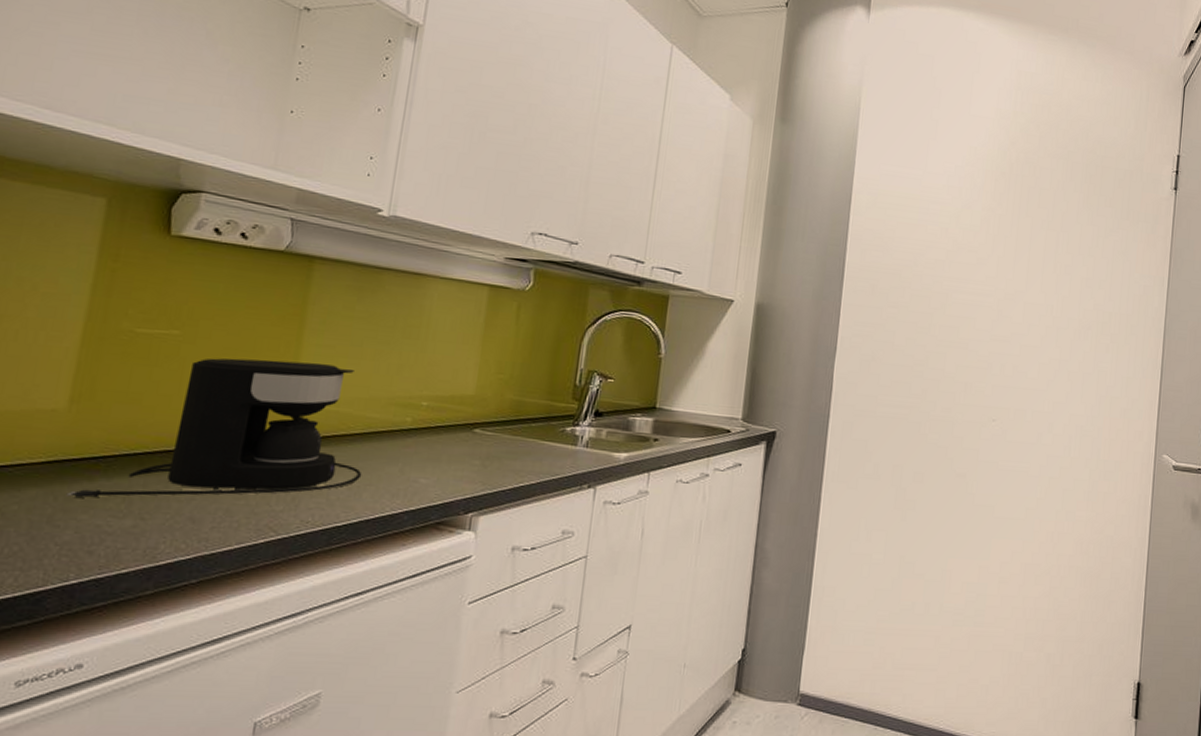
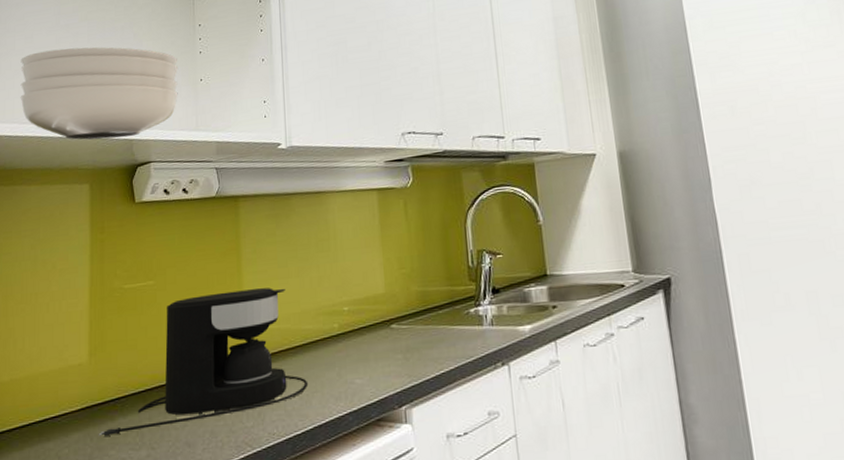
bowl: none [17,14,264,156] -> present [20,47,179,140]

